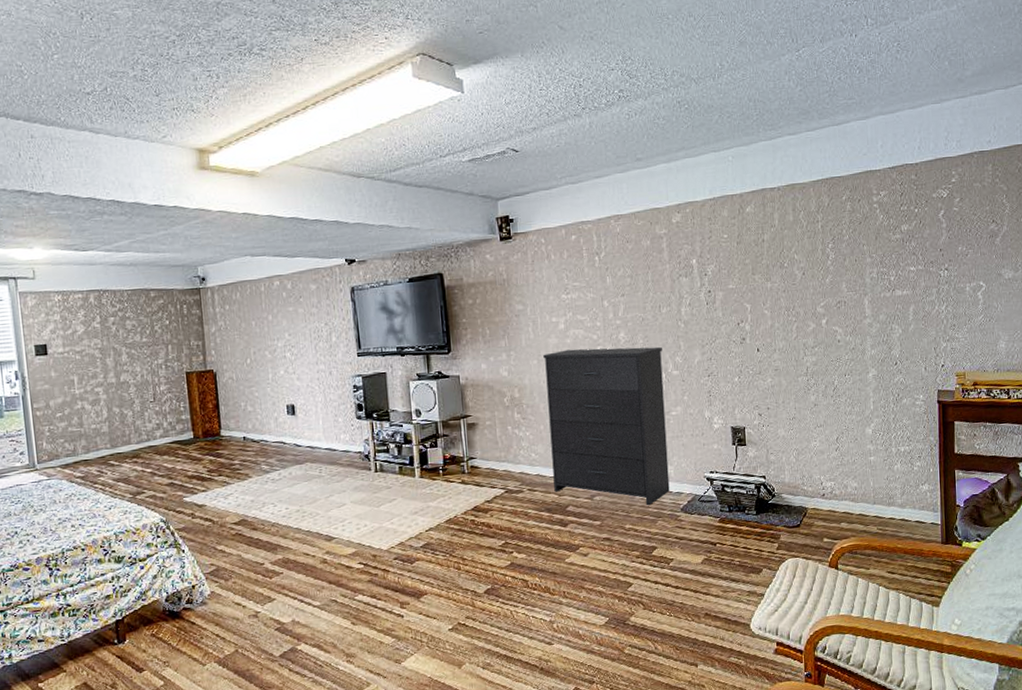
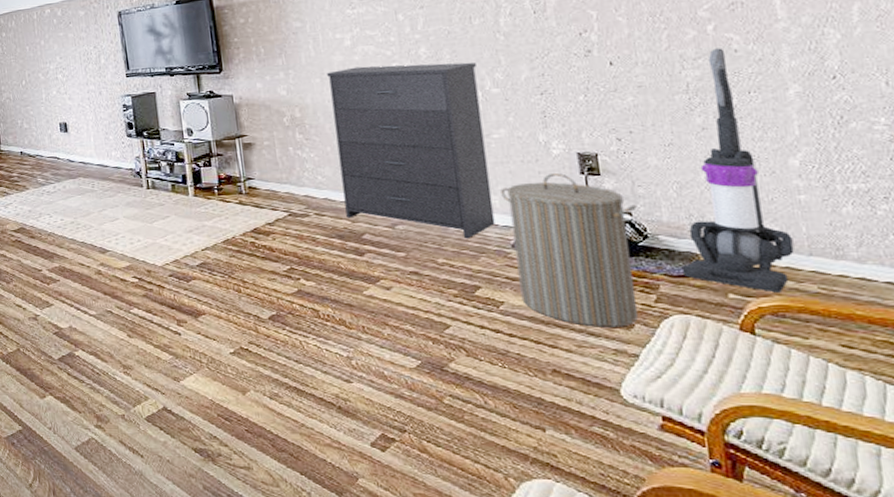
laundry hamper: none [675,444,769,574] -> present [500,172,639,327]
vacuum cleaner: none [796,338,865,535] -> present [683,48,795,293]

